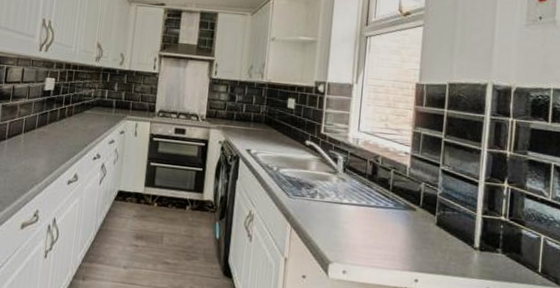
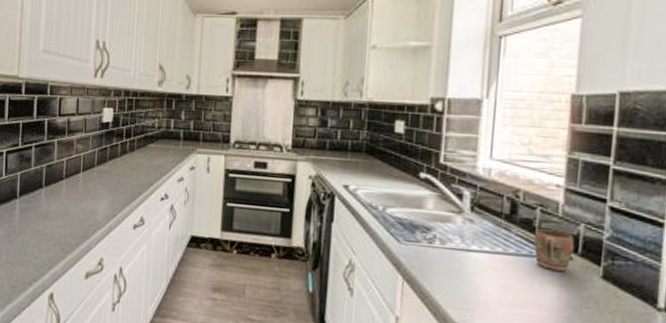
mug: none [389,186,417,220] -> present [534,229,574,271]

